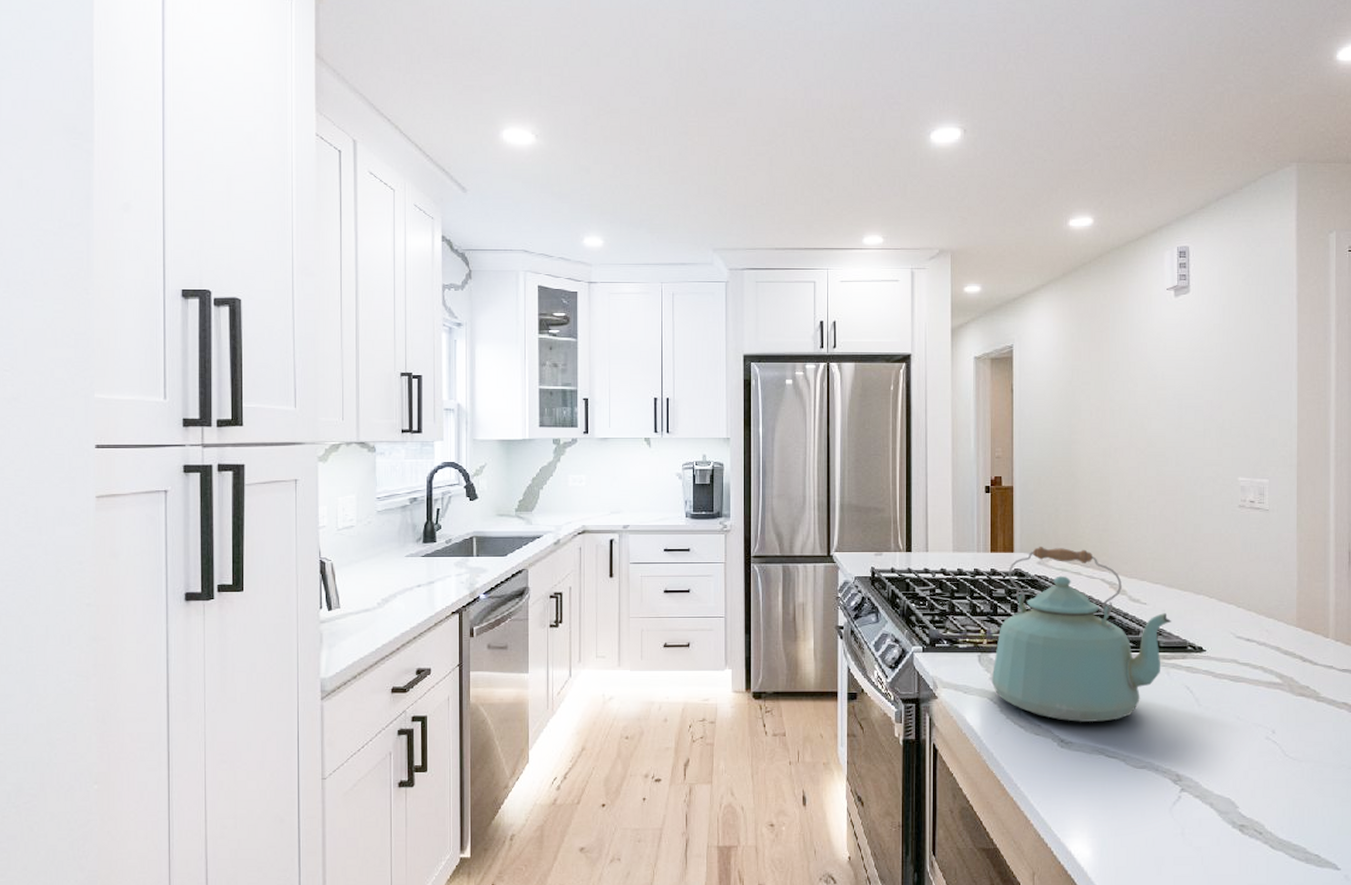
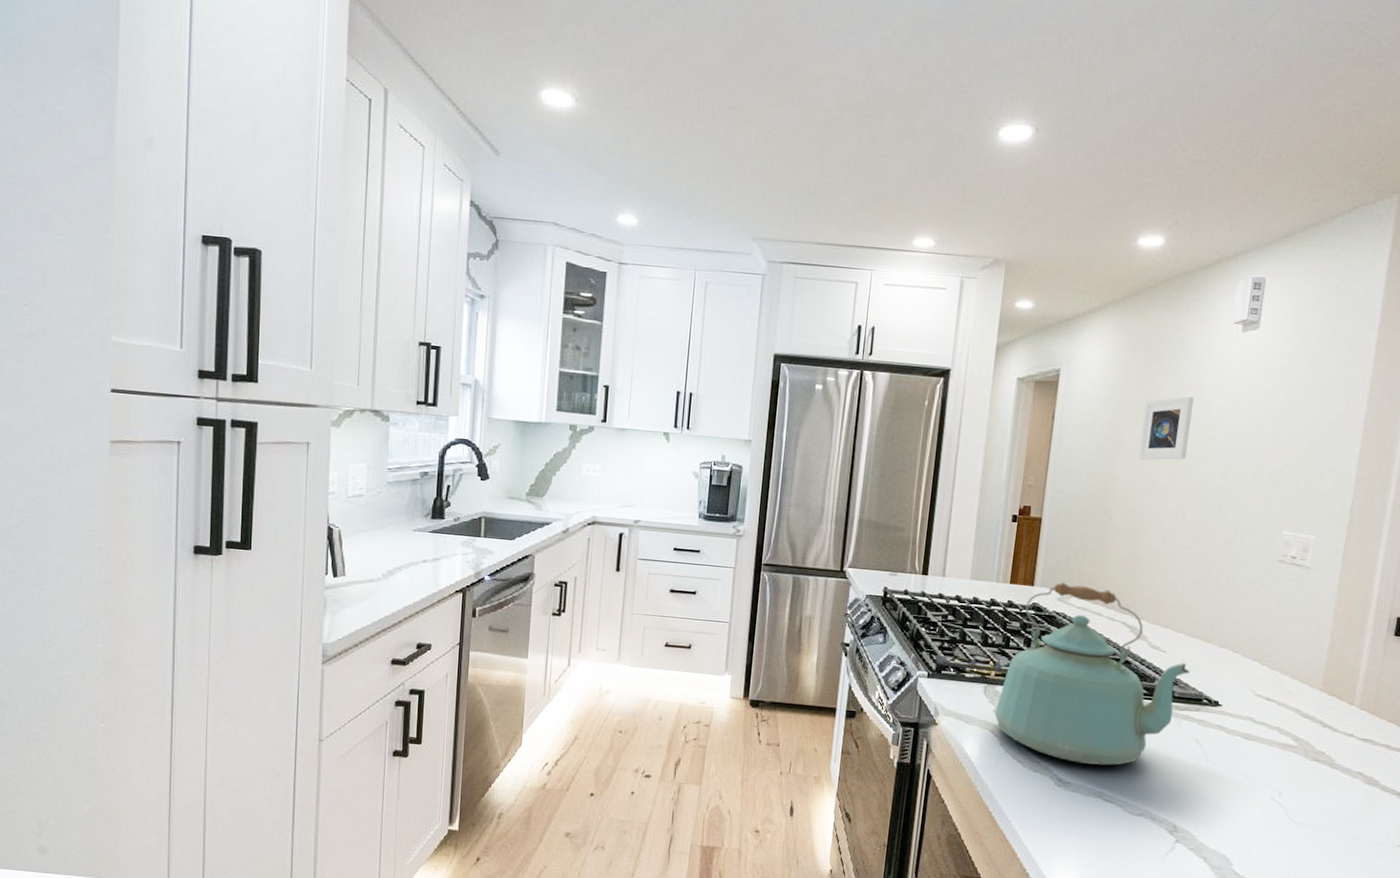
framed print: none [1095,360,1140,422] -> present [1138,396,1194,460]

